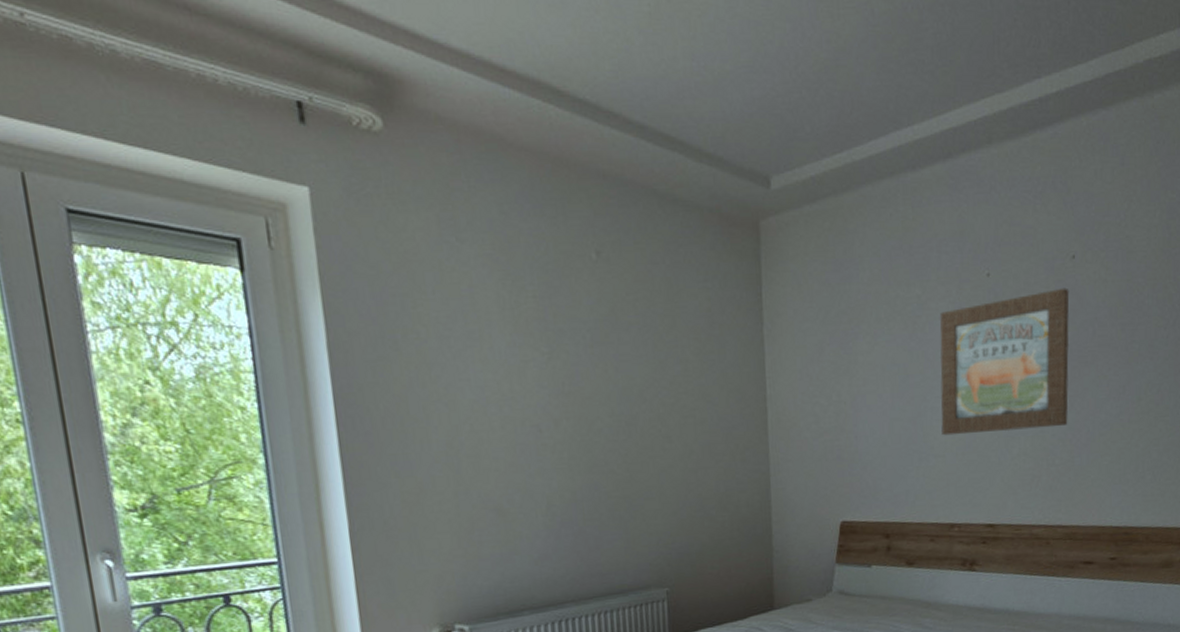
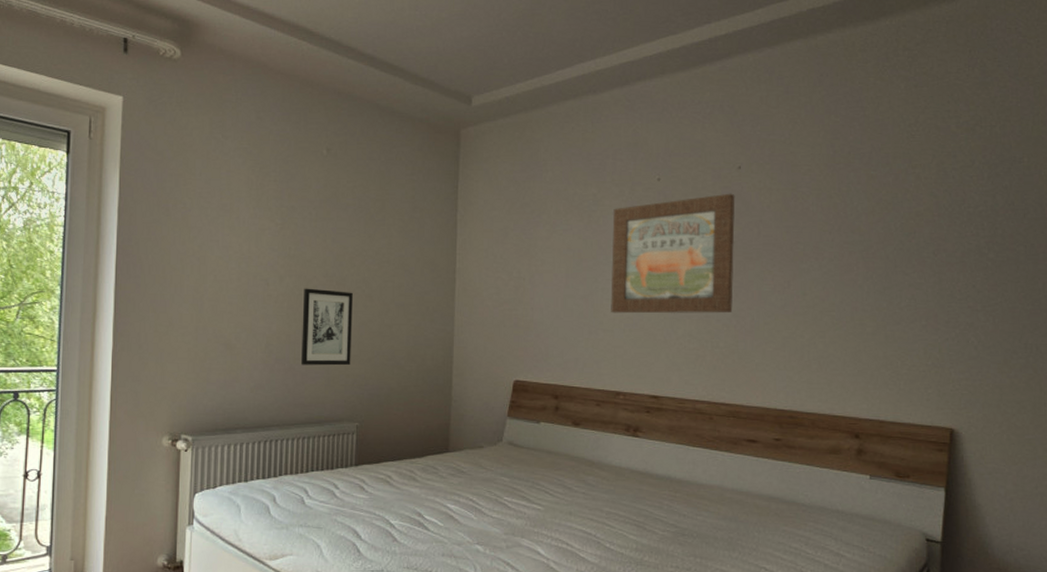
wall art: none [586,432,653,527] -> present [301,288,353,366]

